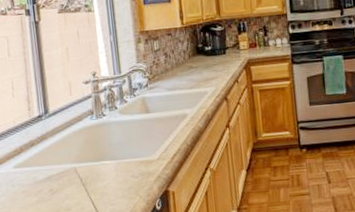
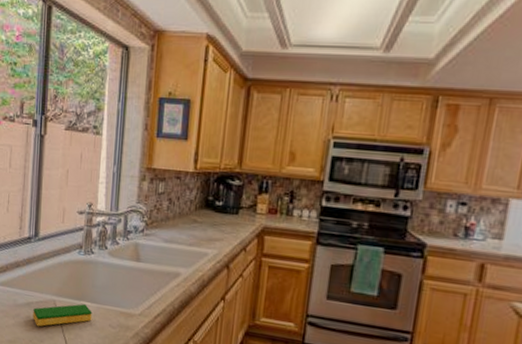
dish sponge: none [55,164,114,197] -> present [33,304,92,327]

